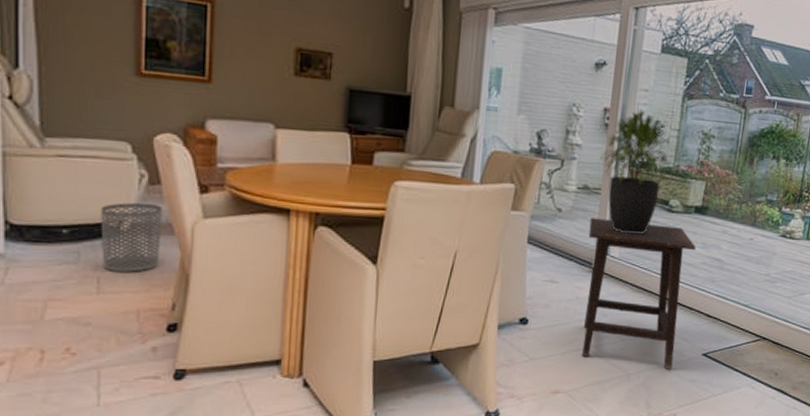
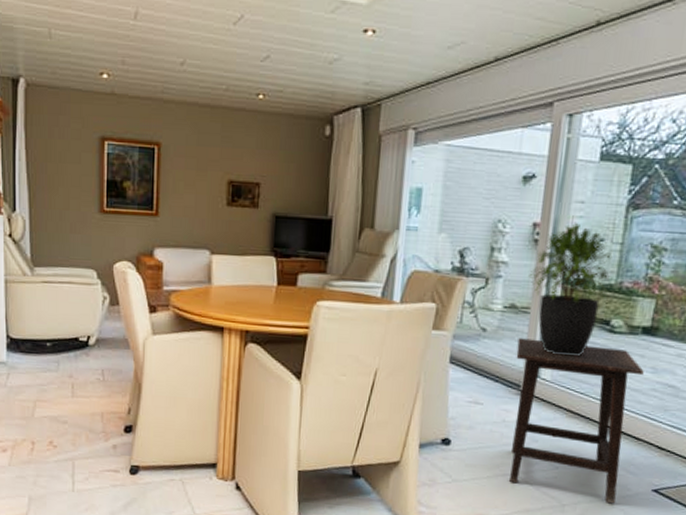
waste bin: present [100,202,163,272] -> none [74,320,121,380]

